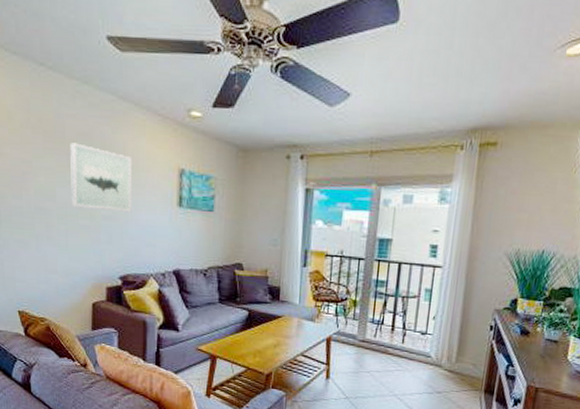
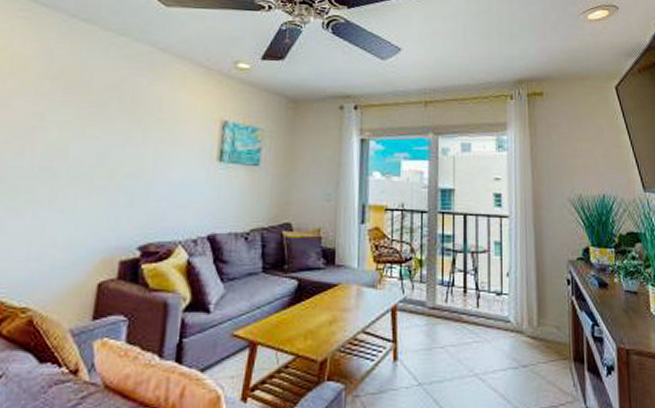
wall art: present [70,142,132,212] -> none [87,94,168,169]

